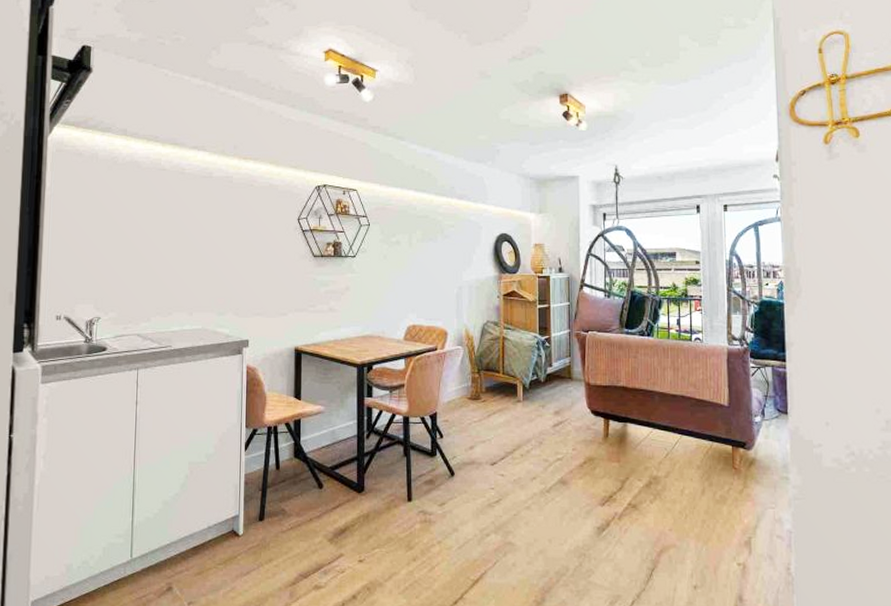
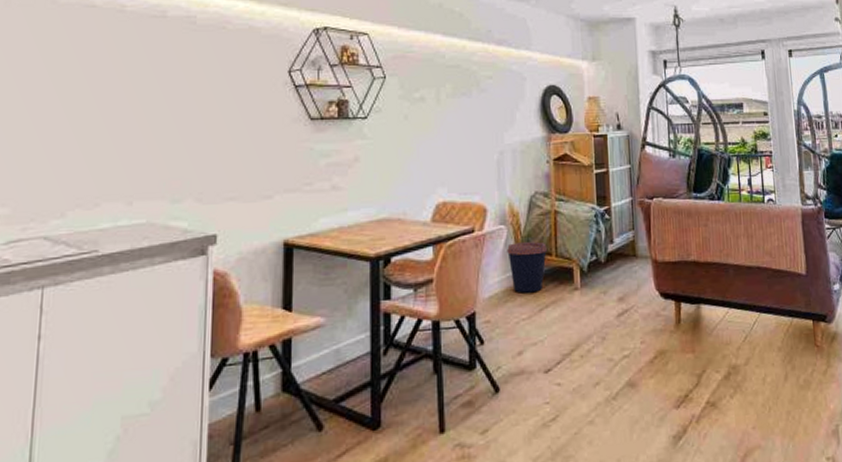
coffee cup: none [463,361,495,401] -> present [507,241,547,293]

